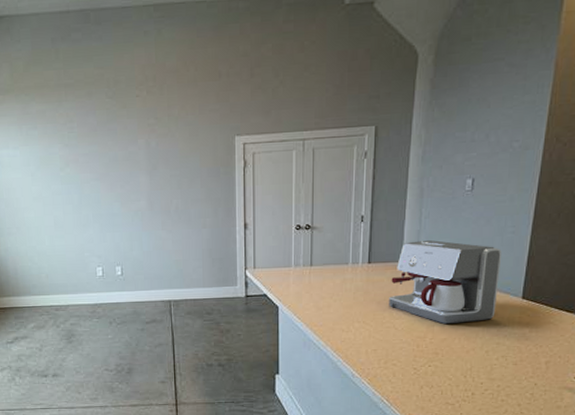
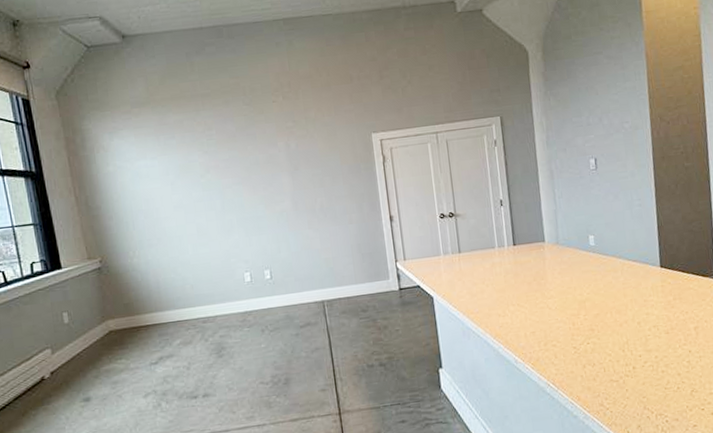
coffee maker: present [389,239,502,325] -> none [537,218,639,300]

